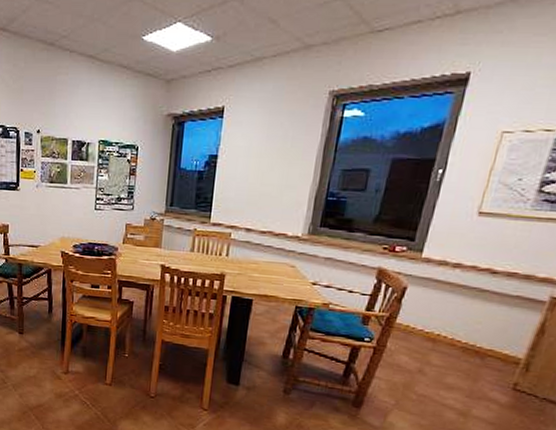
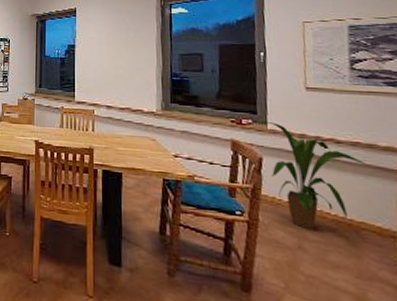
house plant: none [411,248,518,357] -> present [266,121,368,231]

